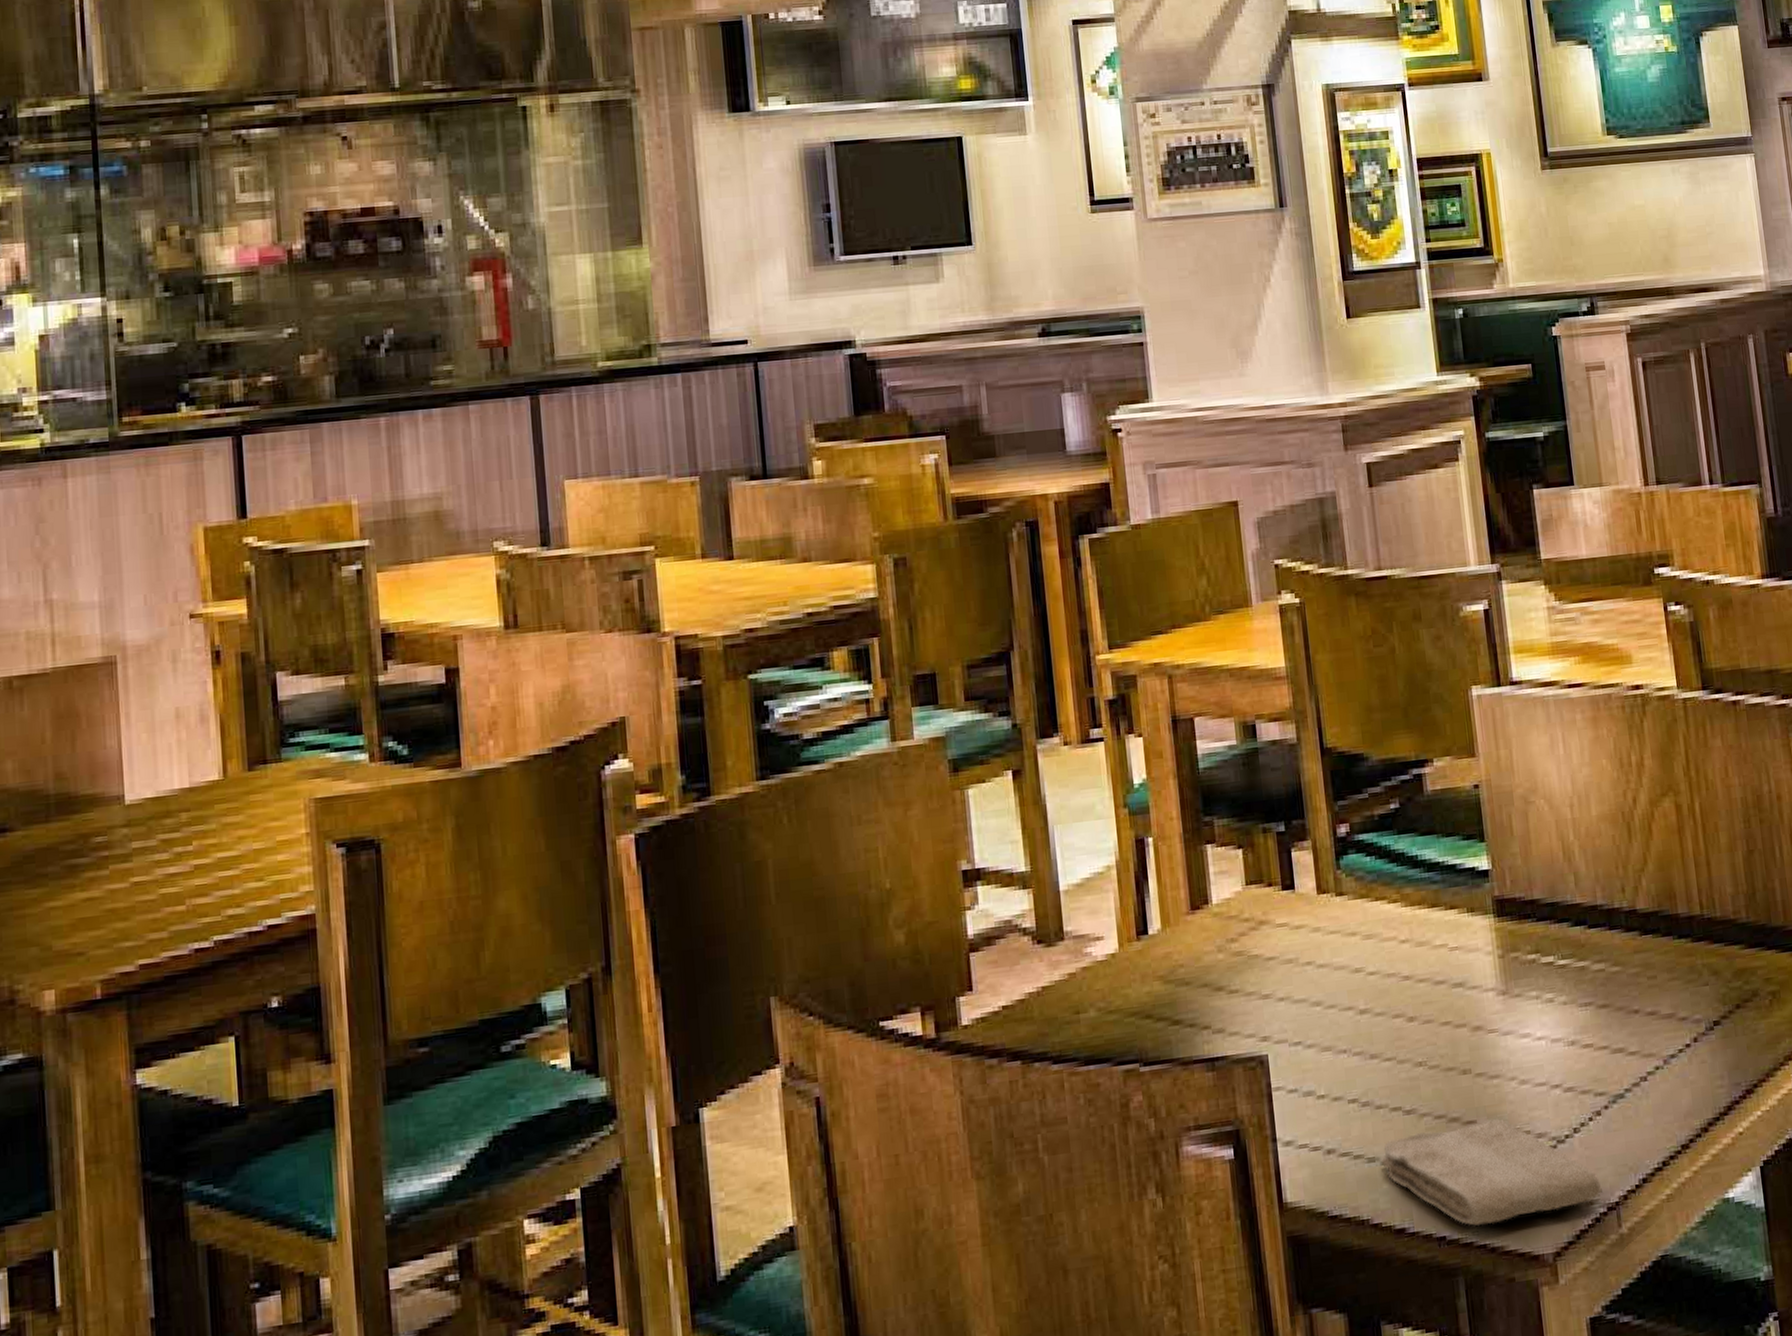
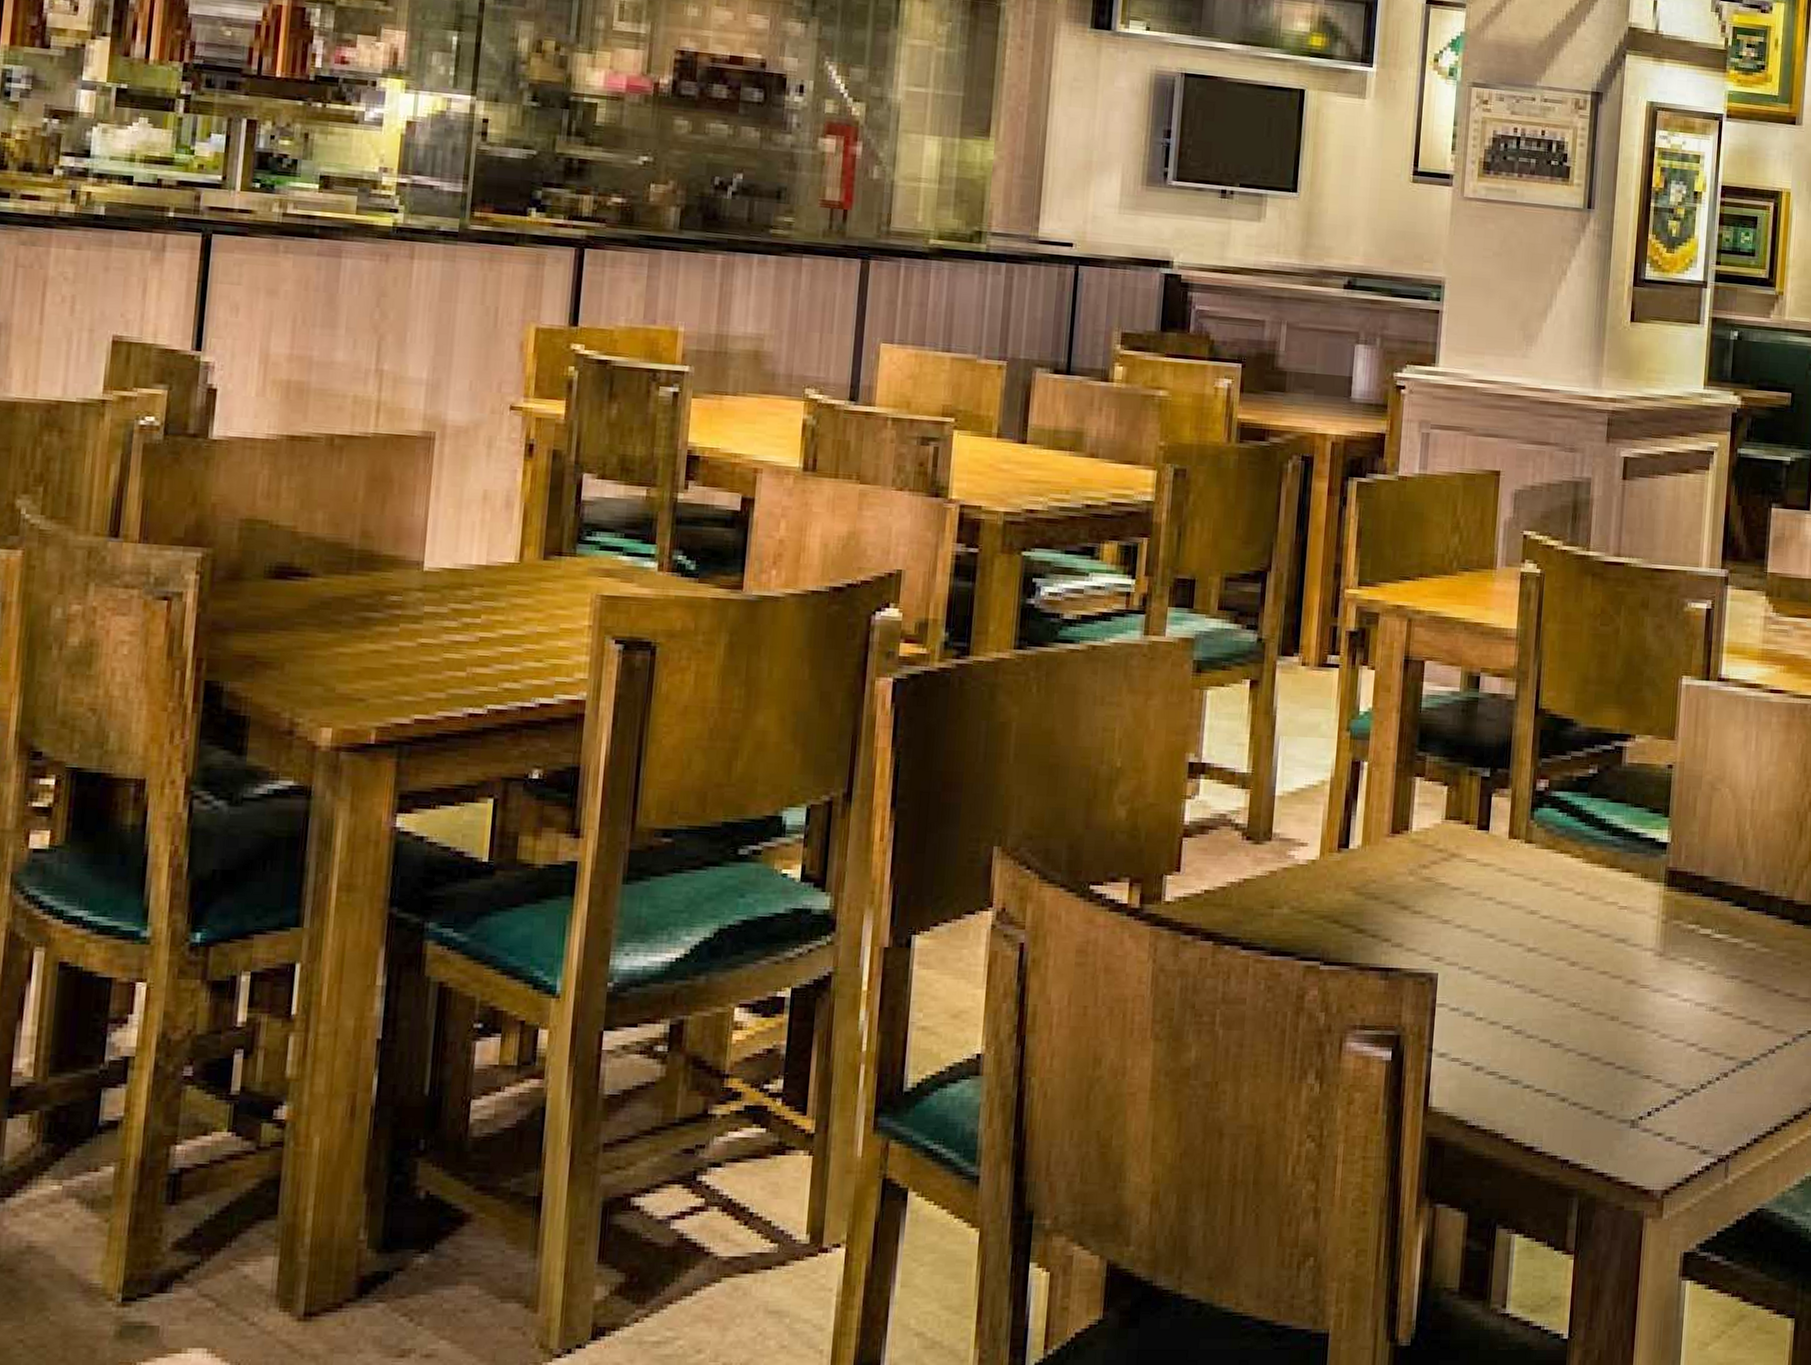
washcloth: present [1380,1118,1602,1226] -> none [1522,1063,1716,1157]

